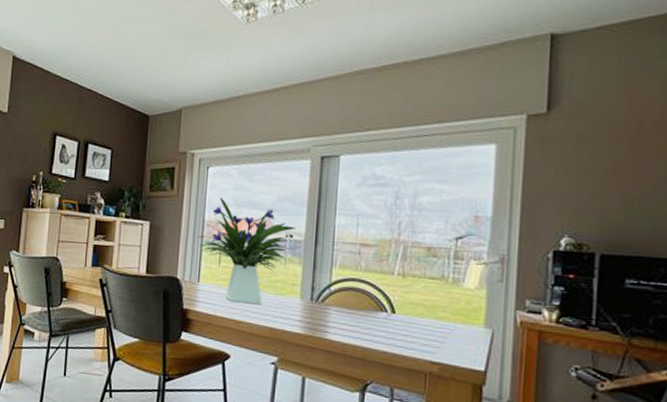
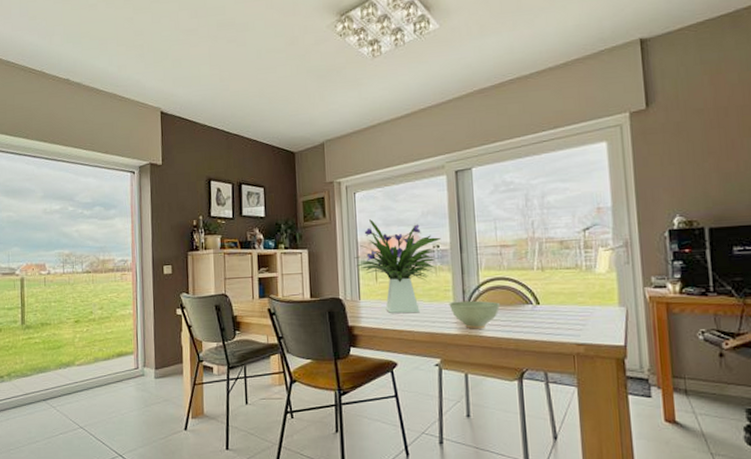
bowl: none [294,297,352,332] -> present [449,300,501,329]

